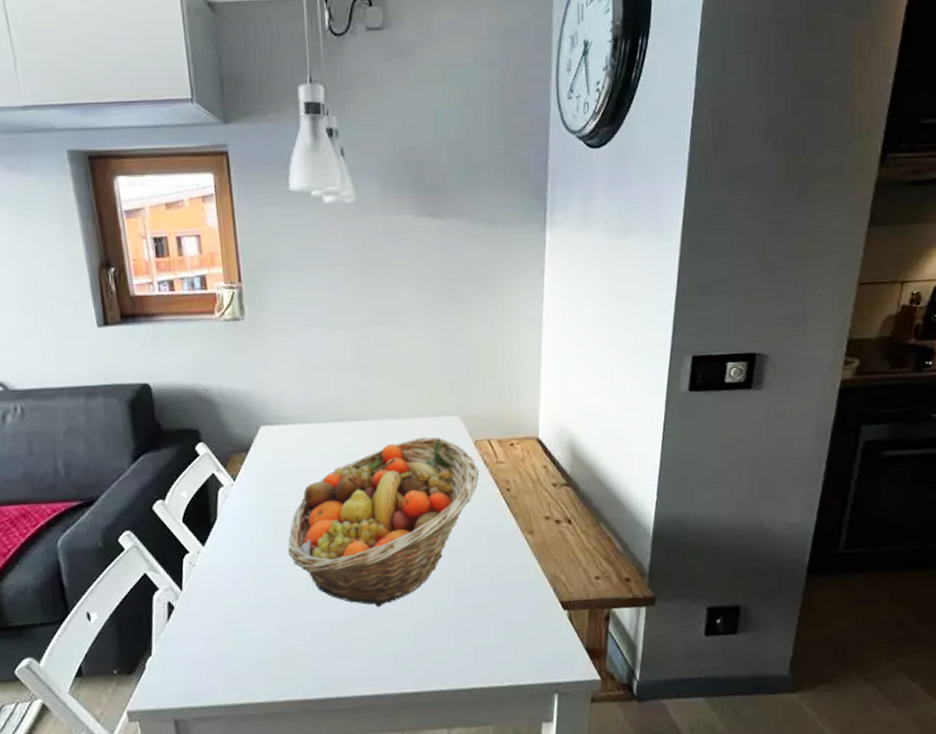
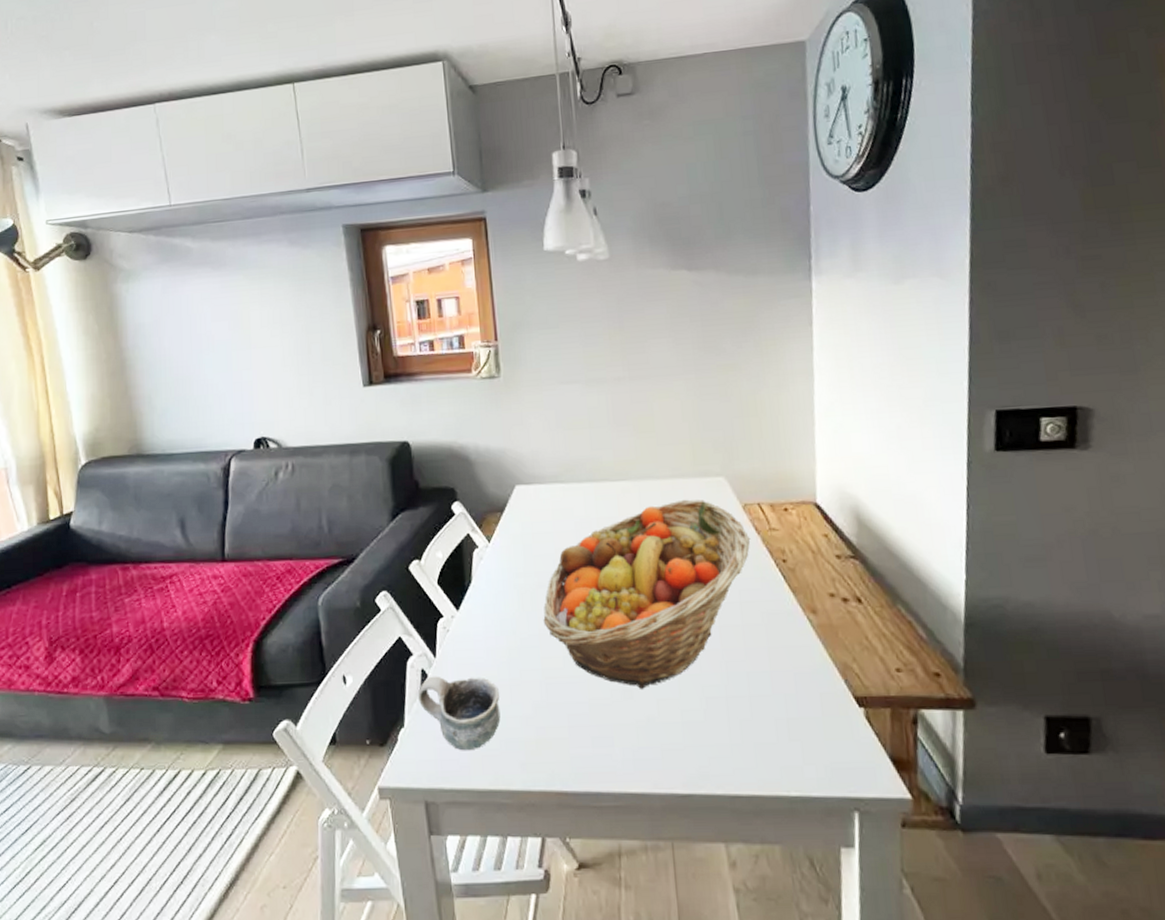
mug: none [164,605,247,673] -> present [417,676,501,751]

